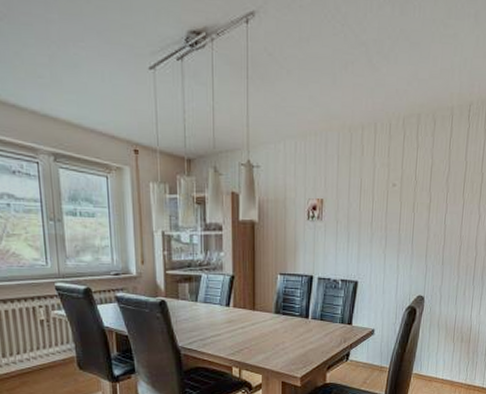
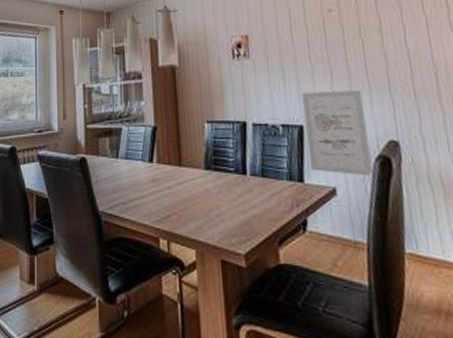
wall art: none [358,254,406,321] -> present [302,90,372,176]

